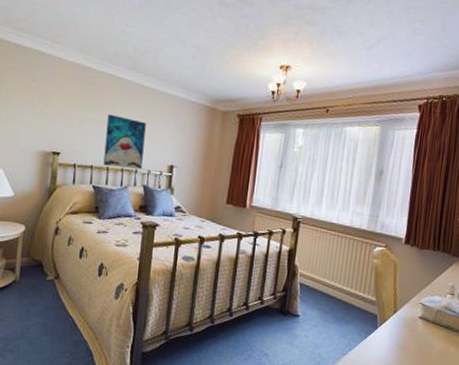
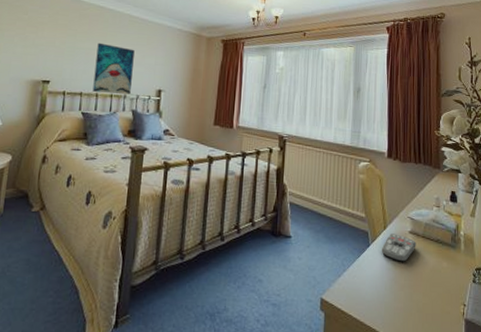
remote control: none [388,318,426,345] -> present [381,233,416,262]

